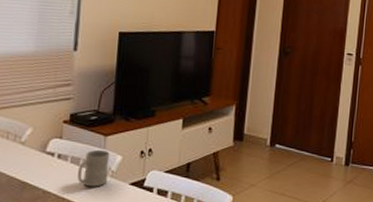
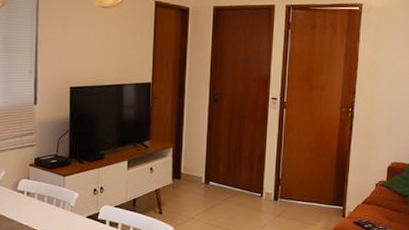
mug: present [77,149,110,187] -> none [44,188,69,220]

